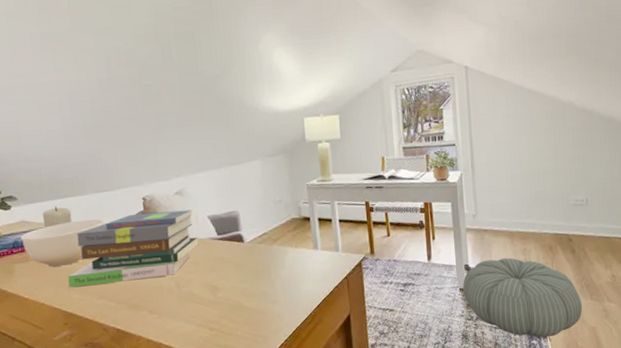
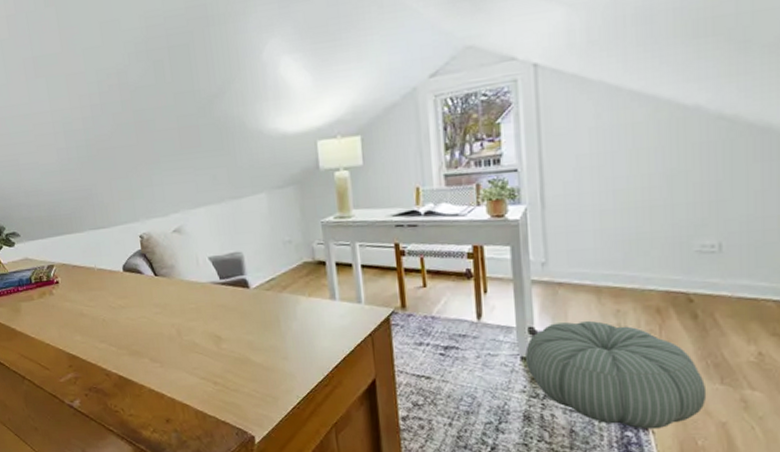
bowl: present [20,218,105,267] -> none [24,257,103,307]
candle: present [42,206,72,228] -> none [43,244,72,266]
books: present [68,209,198,288] -> none [70,249,200,330]

